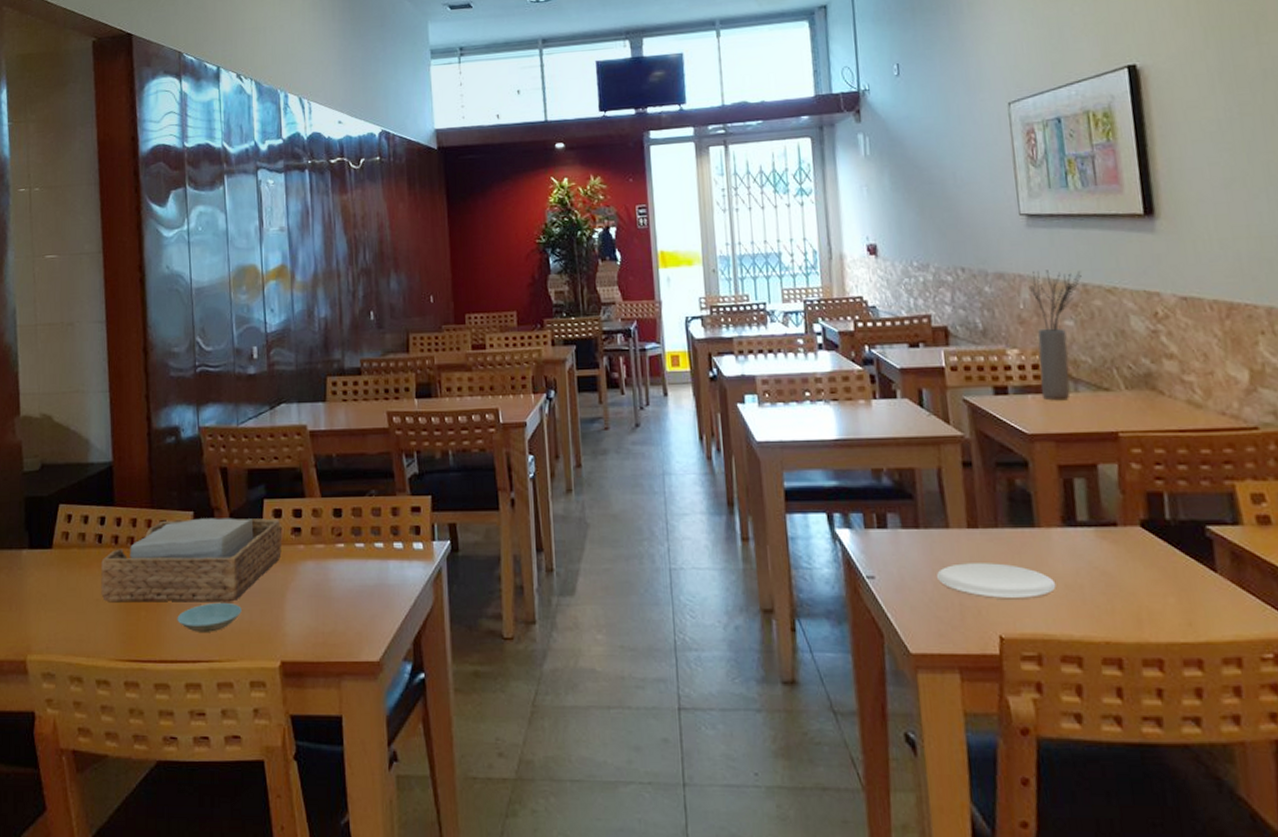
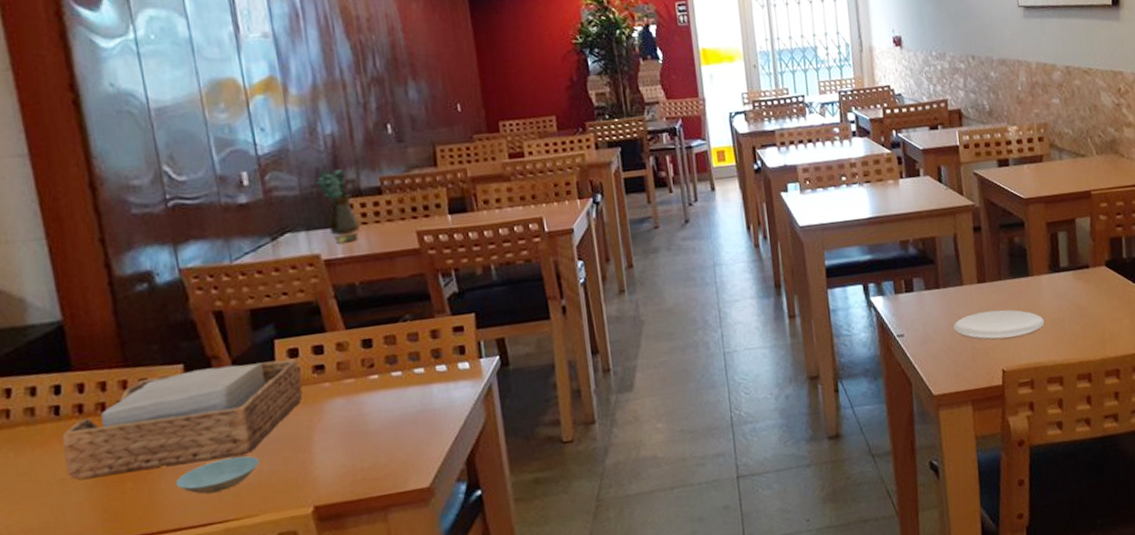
vase: none [308,346,340,418] -> present [314,167,360,245]
vase: present [1029,270,1082,401] -> none [1026,55,1065,169]

